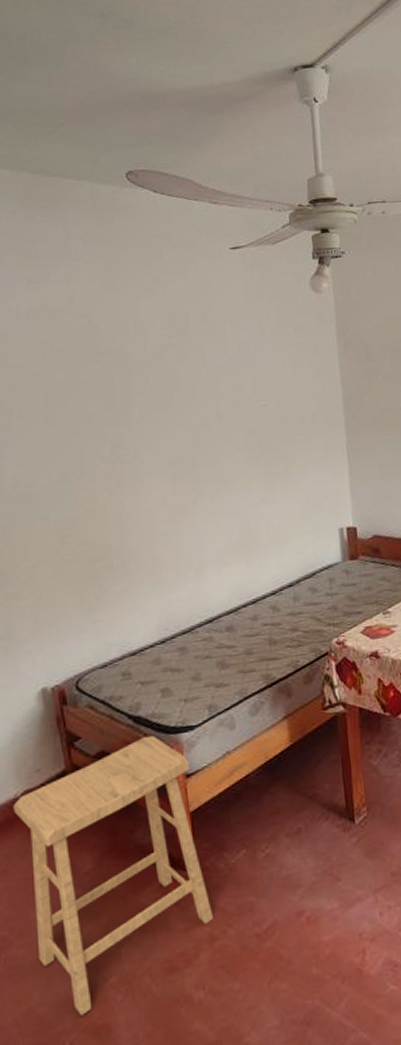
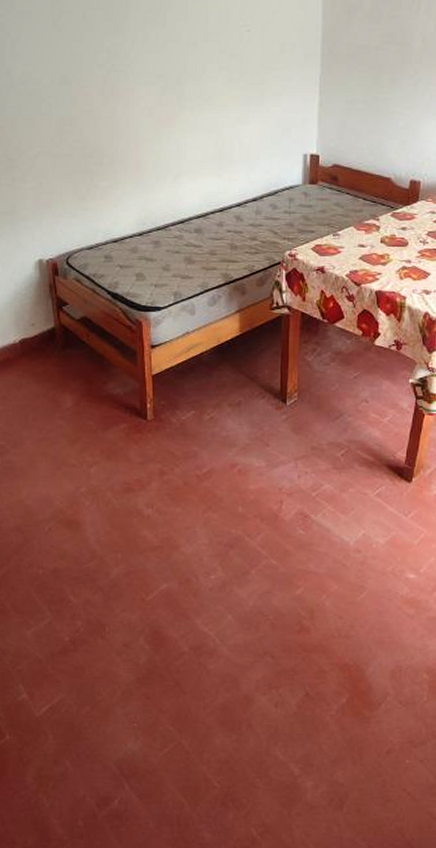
stool: present [13,735,213,1016] -> none [12,310,164,511]

